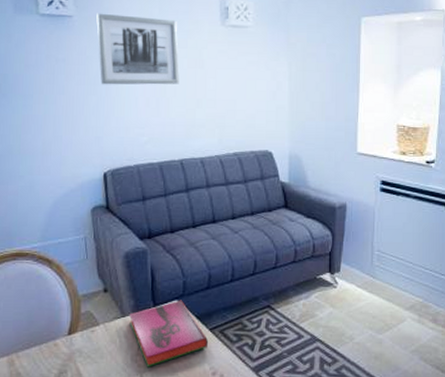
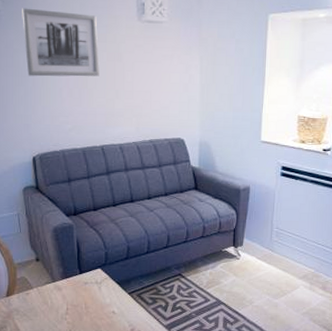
hardback book: present [129,300,209,367] -> none [59,268,128,324]

